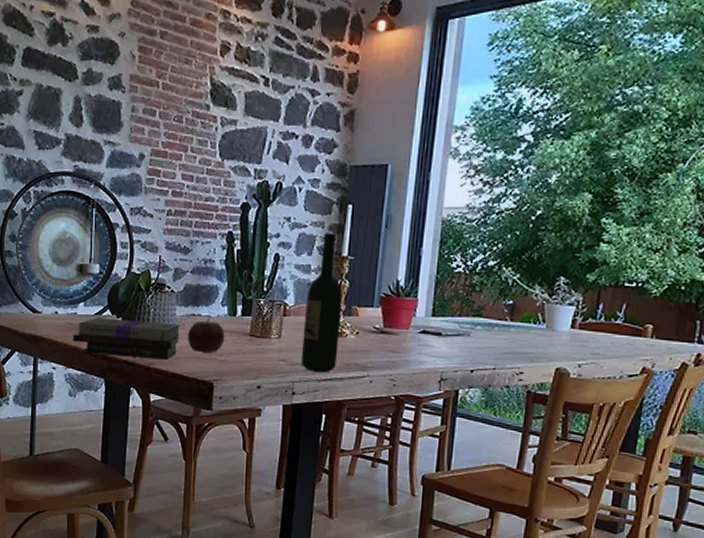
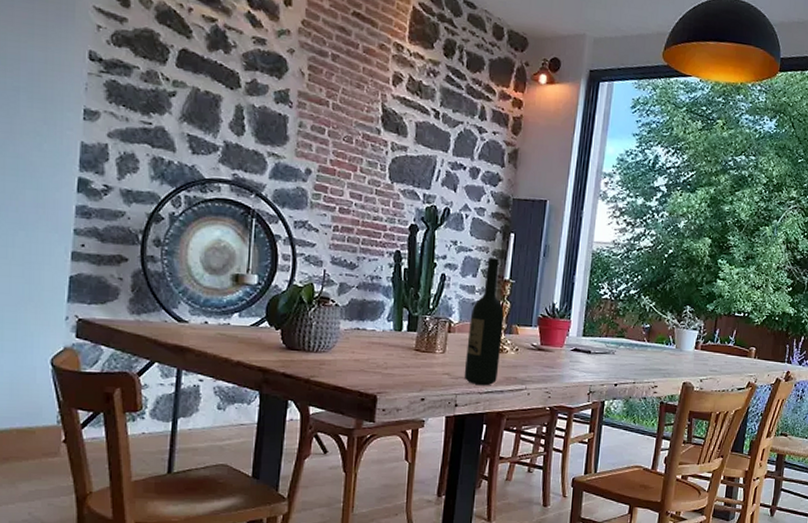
books: present [73,317,180,360] -> none [224,329,344,373]
apple: present [188,316,225,353] -> none [351,331,390,366]

